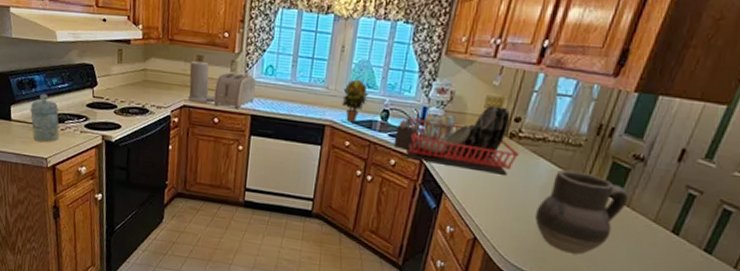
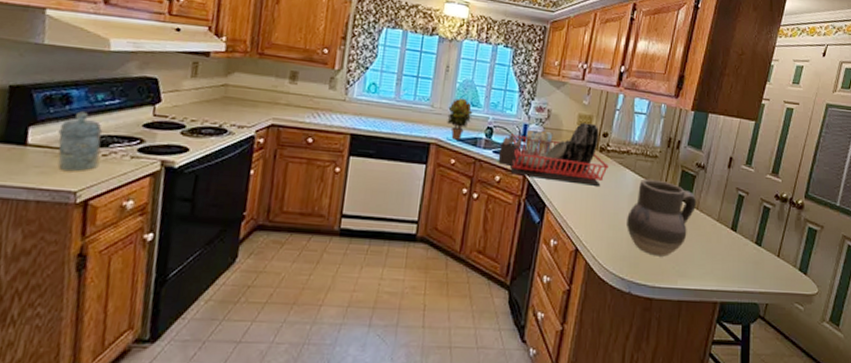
paper towel: present [188,60,215,104] -> none [277,76,310,123]
toaster: present [213,72,256,109] -> none [308,89,357,128]

